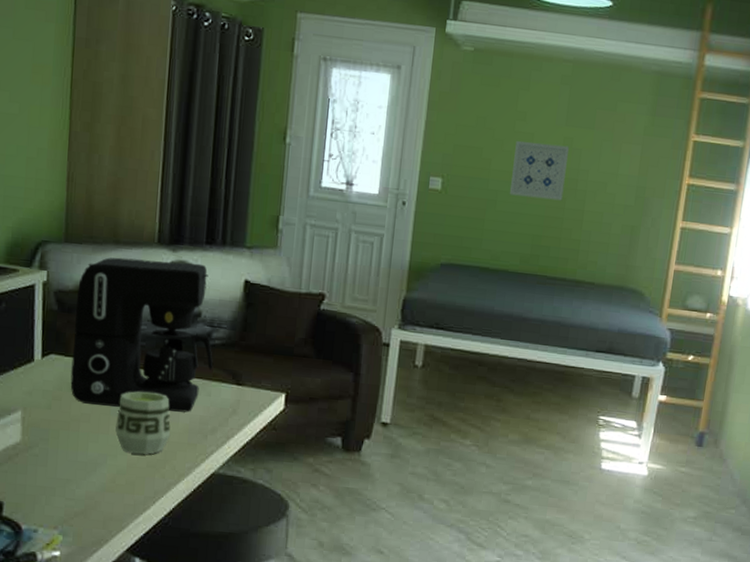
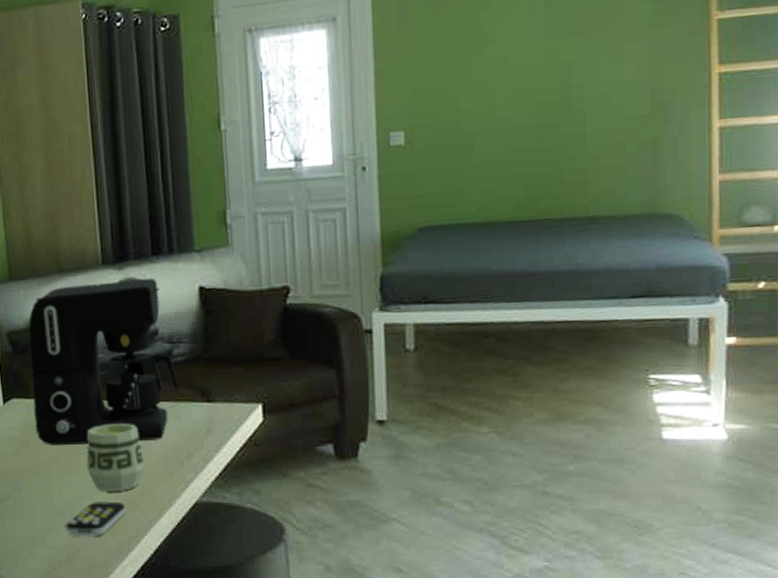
remote control: none [86,460,147,493] -> present [65,500,126,537]
wall art: present [509,140,569,201] -> none [487,61,556,134]

